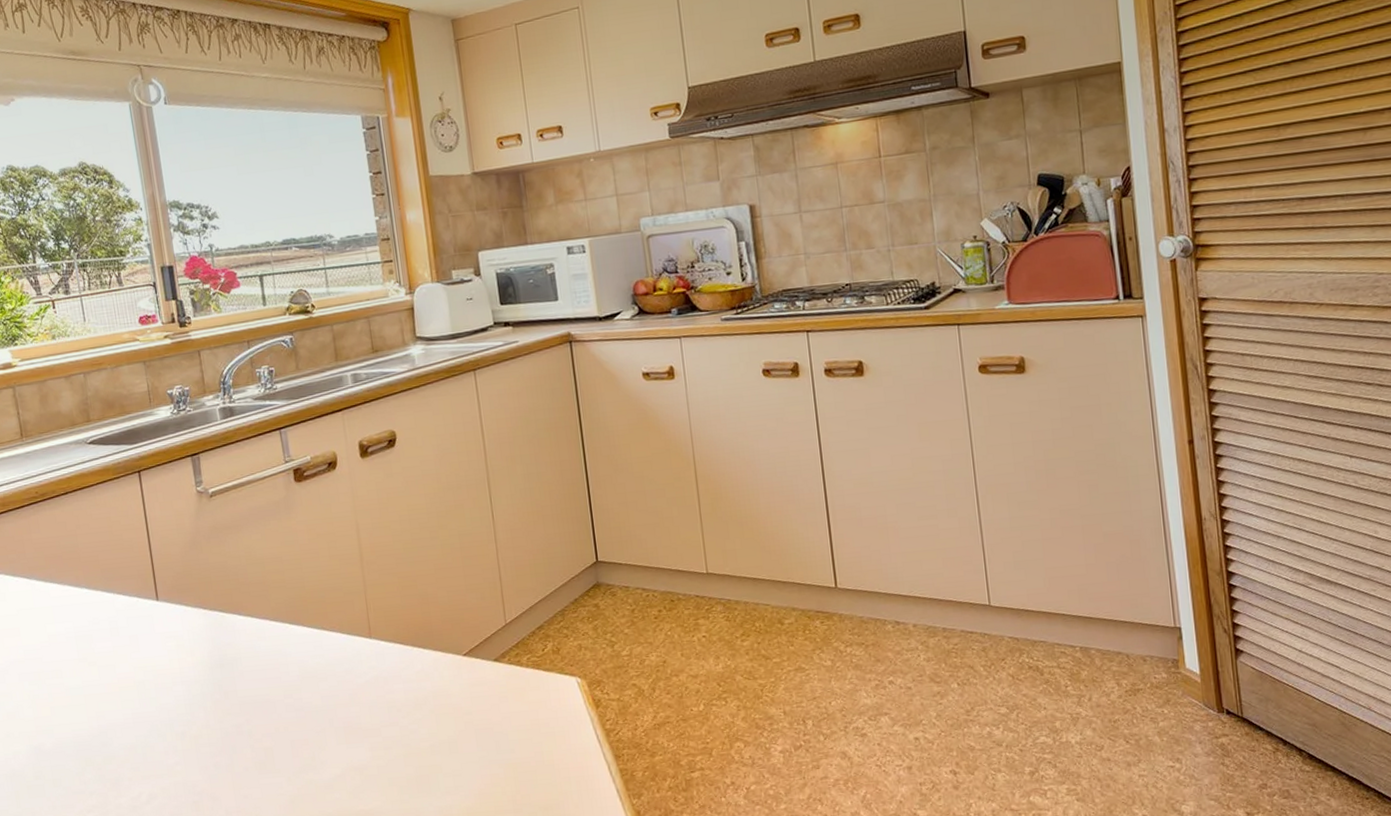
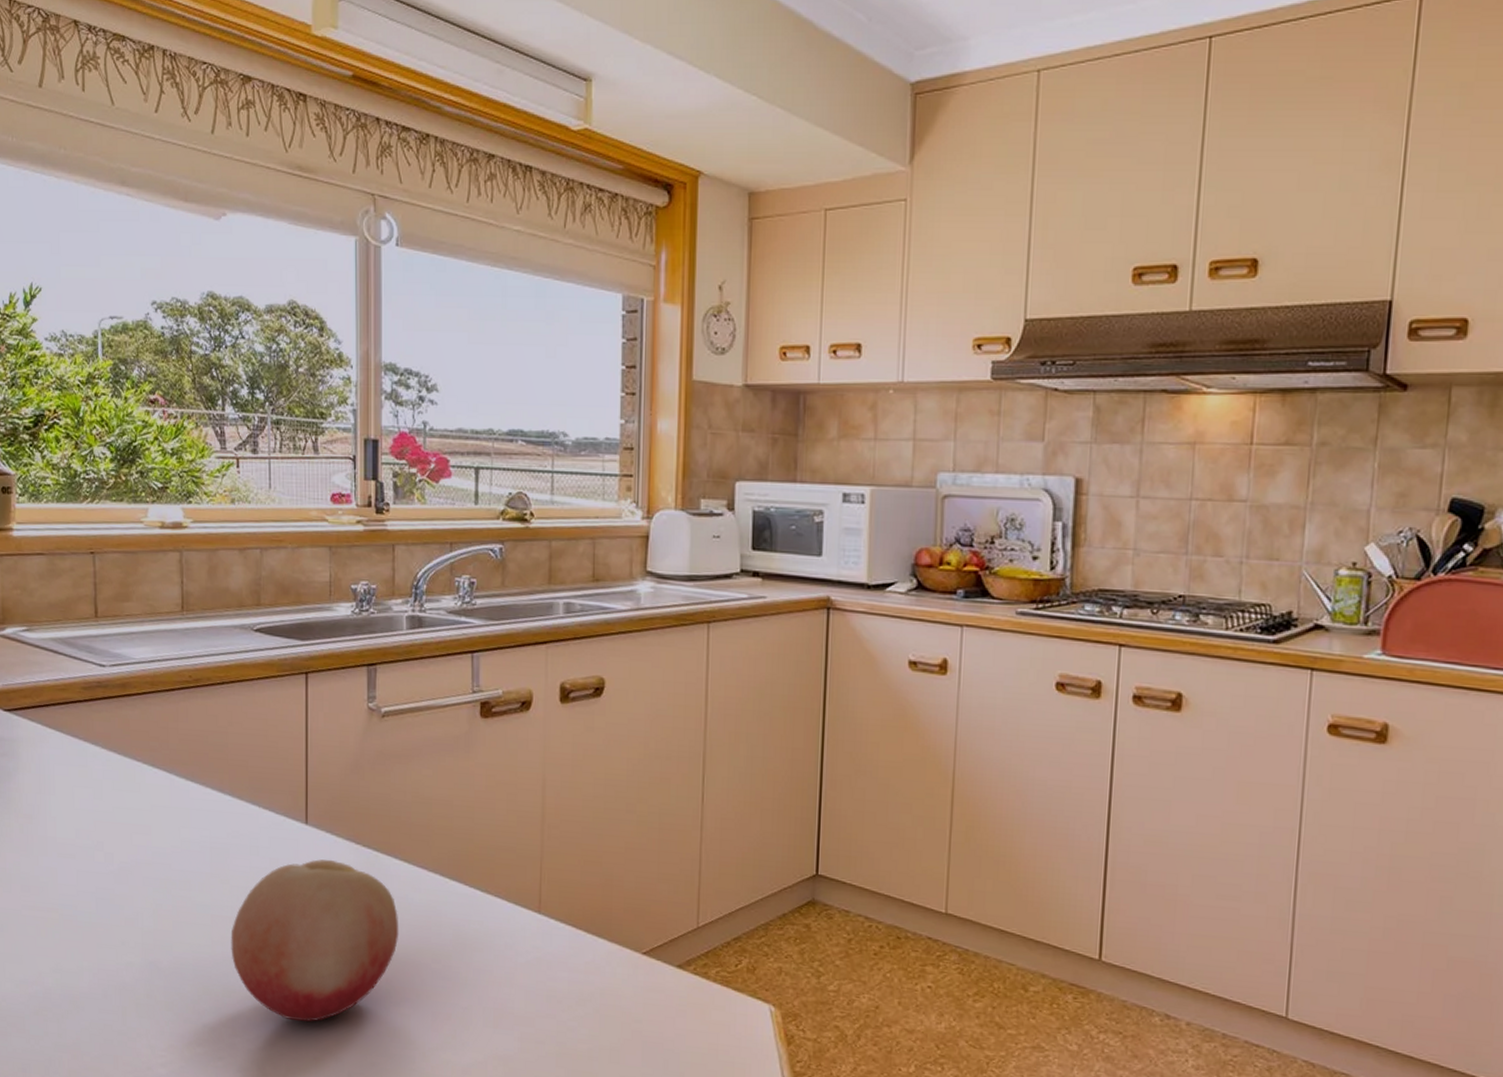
fruit: none [103,627,253,773] -> present [230,859,399,1022]

